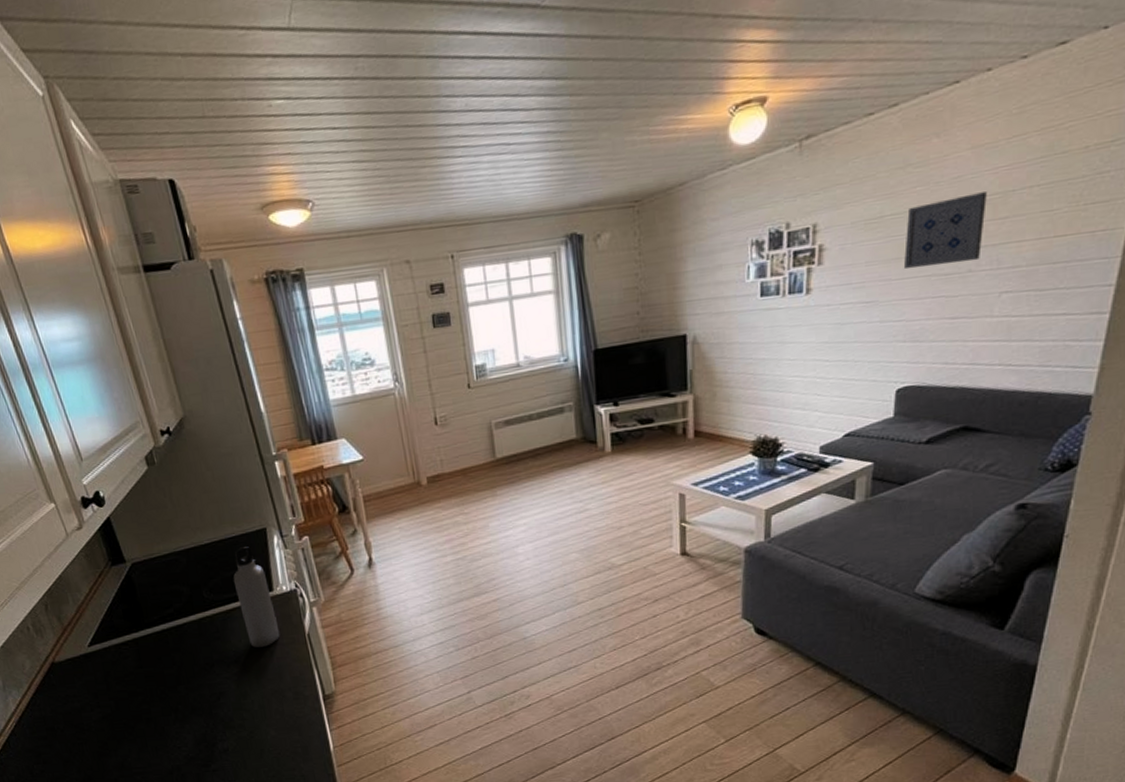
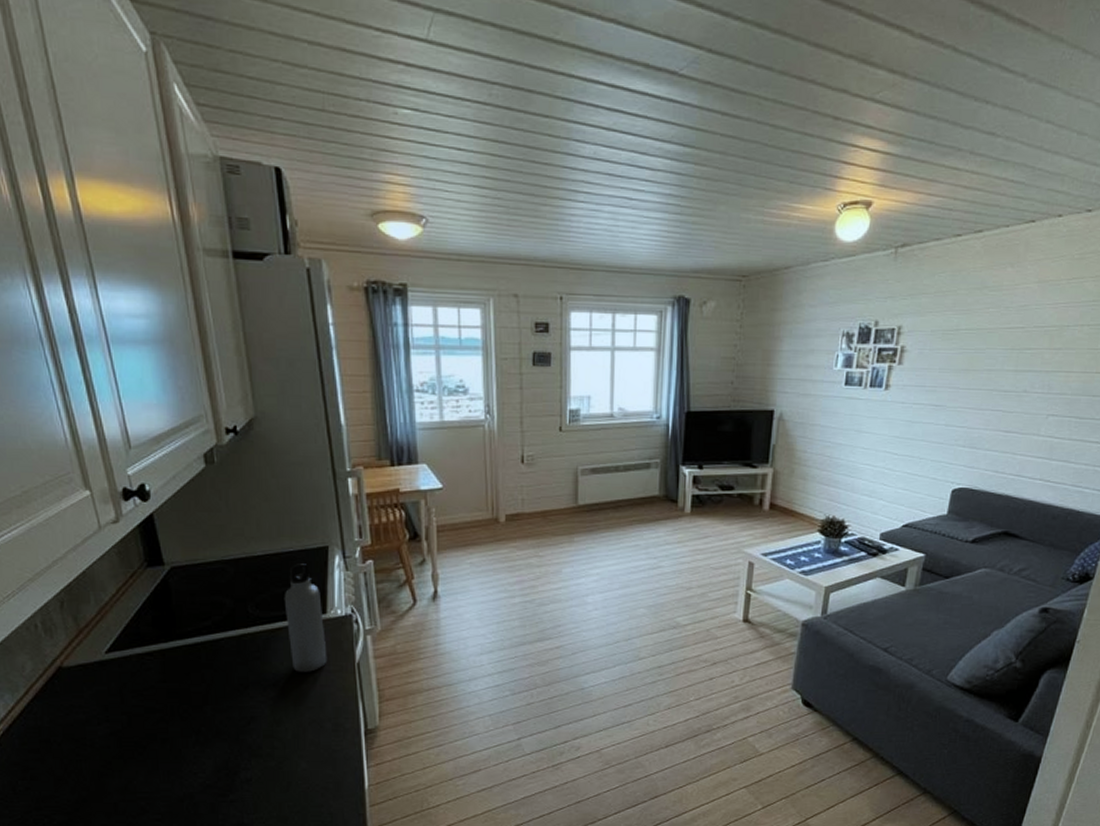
wall art: present [903,192,987,270] -> none [970,322,1046,383]

